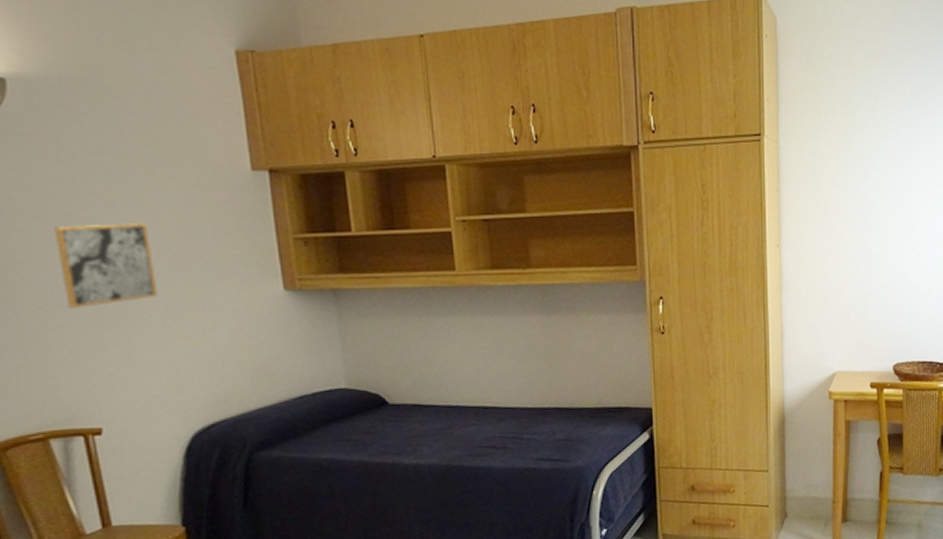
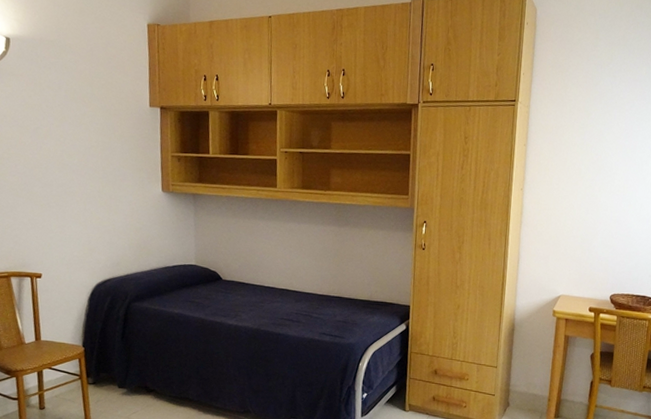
wall art: present [53,222,159,308] -> none [27,137,84,192]

